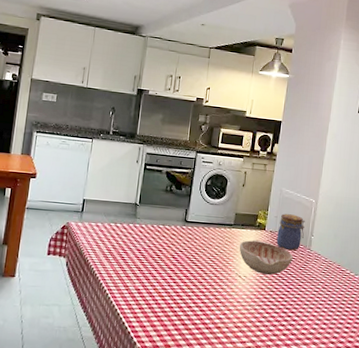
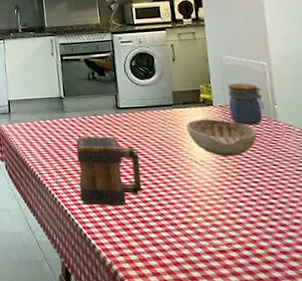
mug: none [133,243,194,310] -> present [76,136,143,207]

